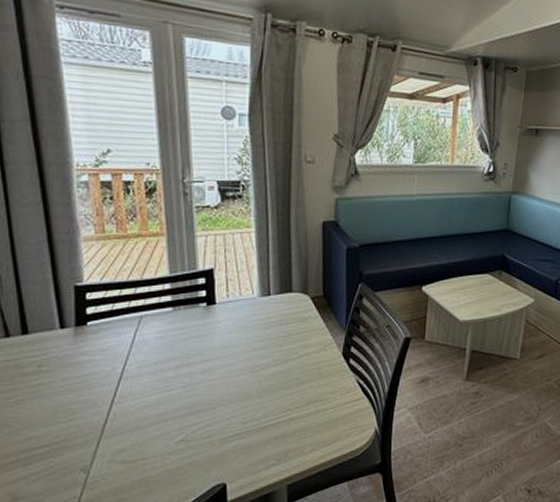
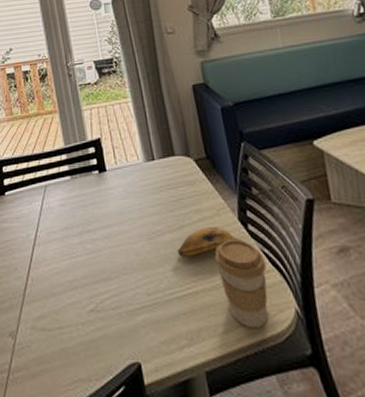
banana: none [278,361,344,388] -> present [177,227,245,256]
coffee cup: none [313,372,359,447] -> present [214,240,268,329]

